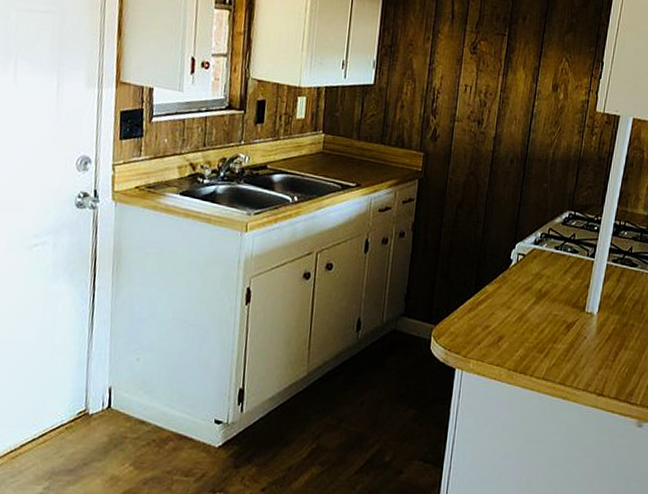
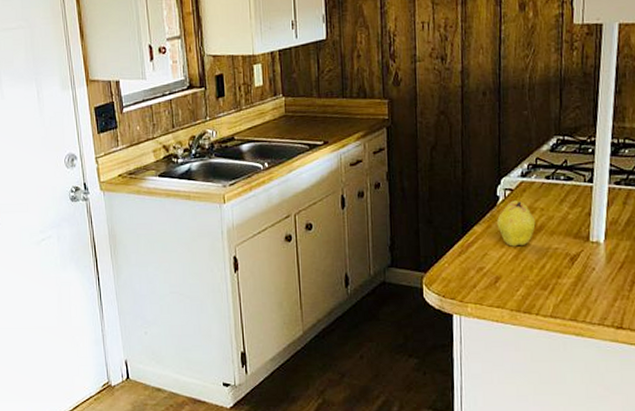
fruit: none [507,265,541,310] -> present [497,200,536,247]

